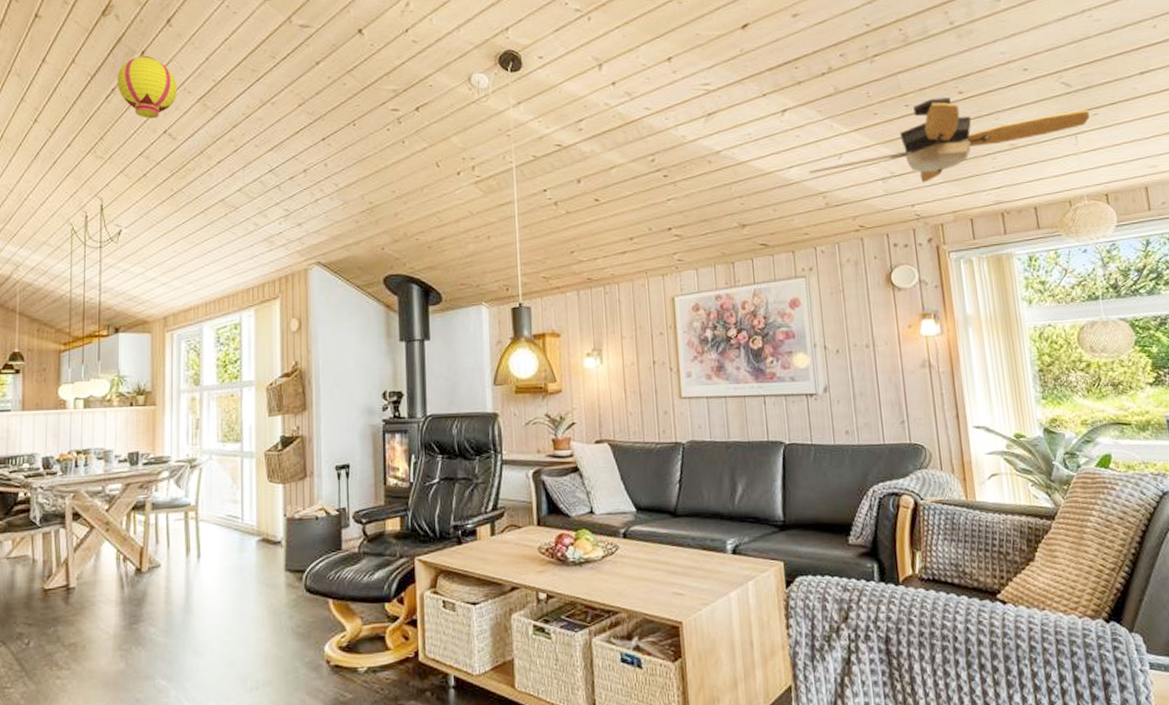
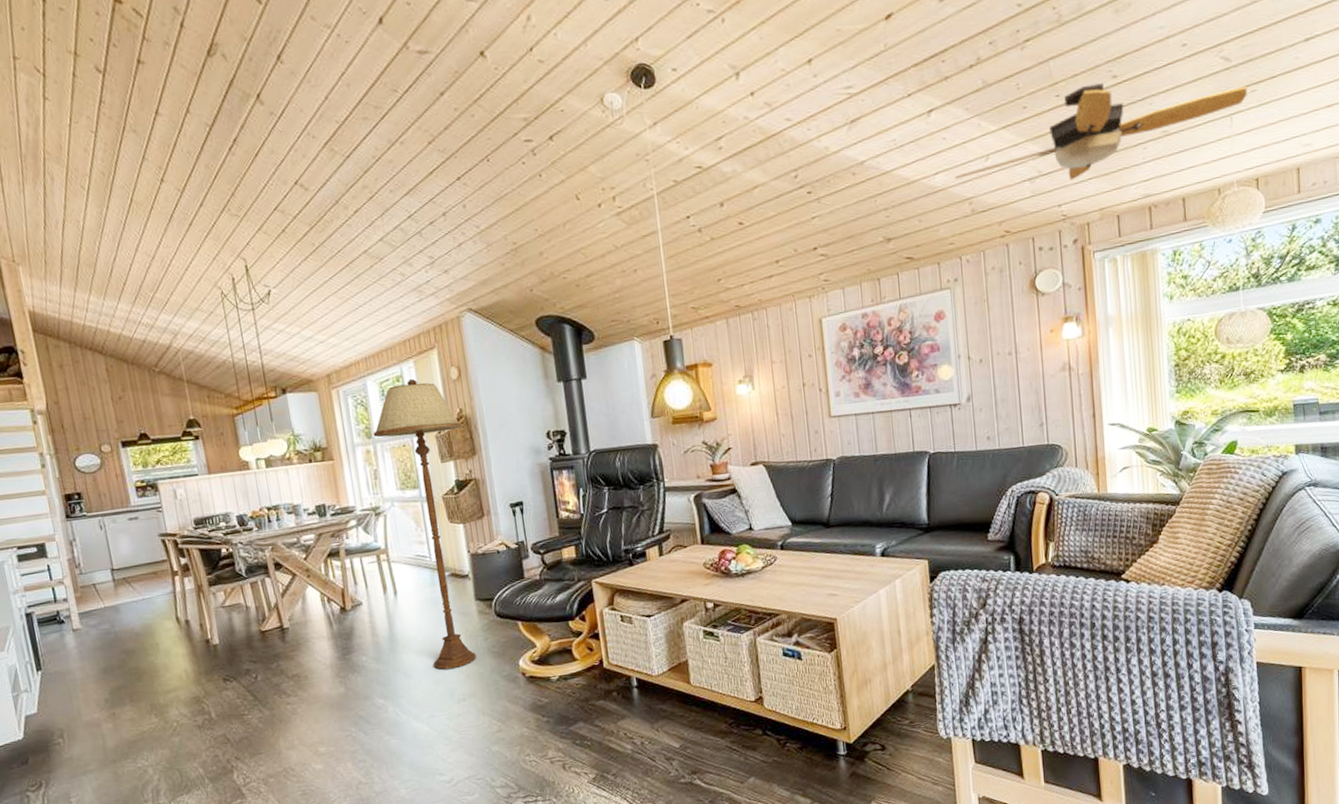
paper lantern: present [117,56,178,119] -> none [236,99,302,170]
floor lamp: none [202,328,295,650] -> present [373,379,477,670]

